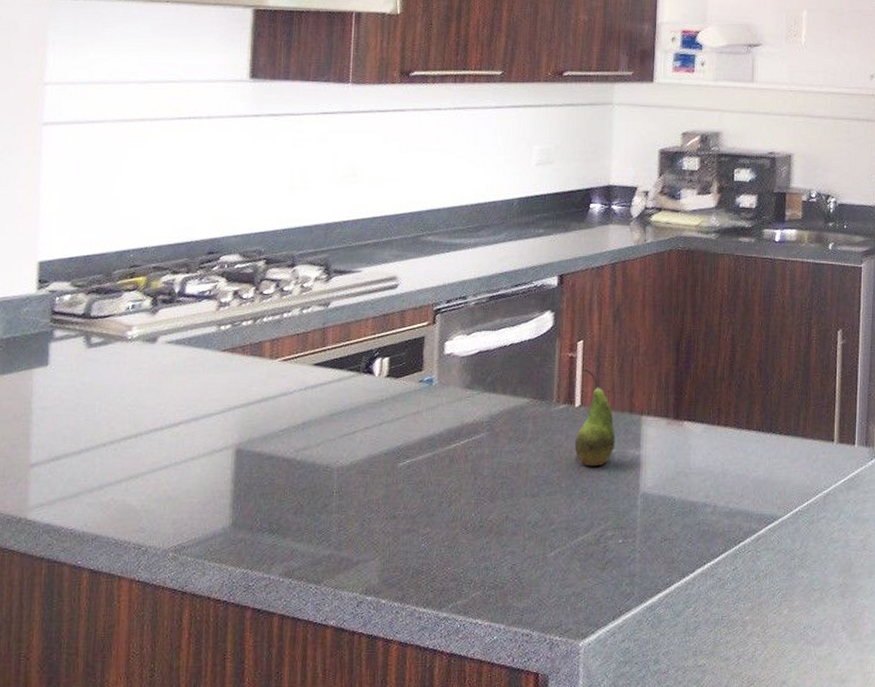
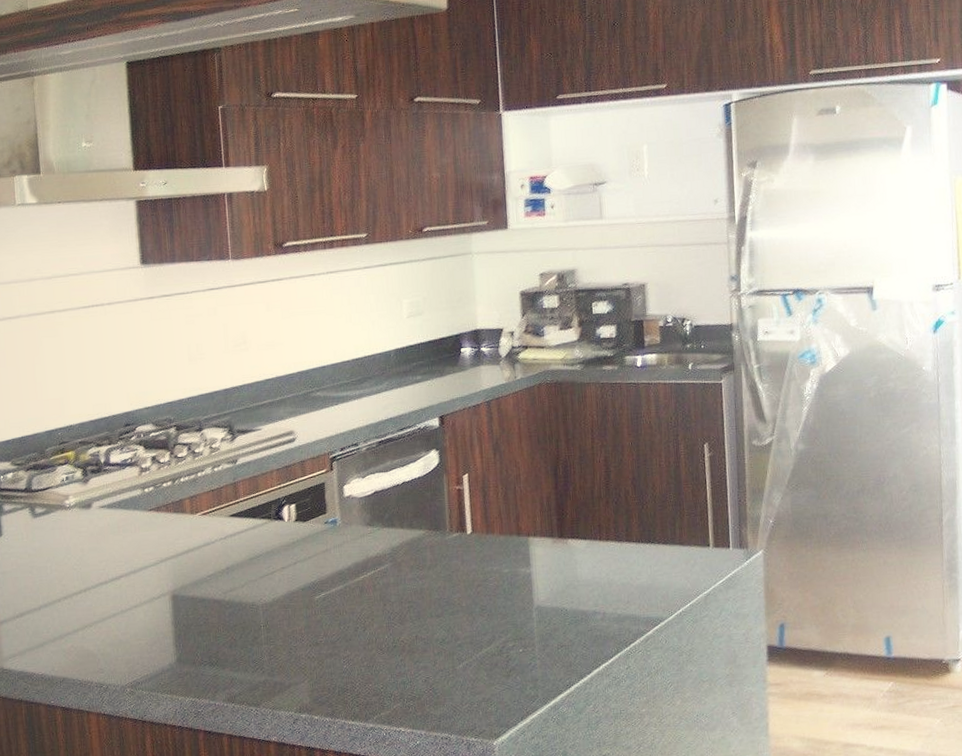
fruit: present [574,367,616,467] -> none [470,498,507,586]

